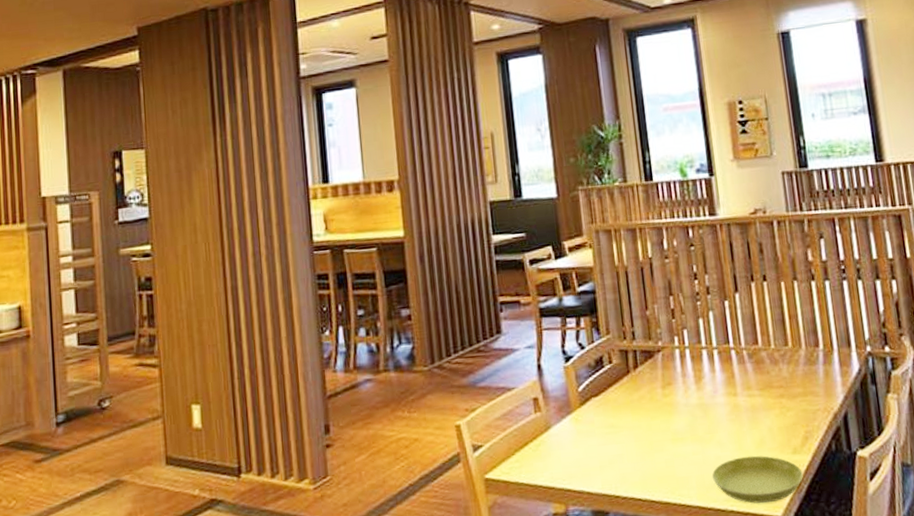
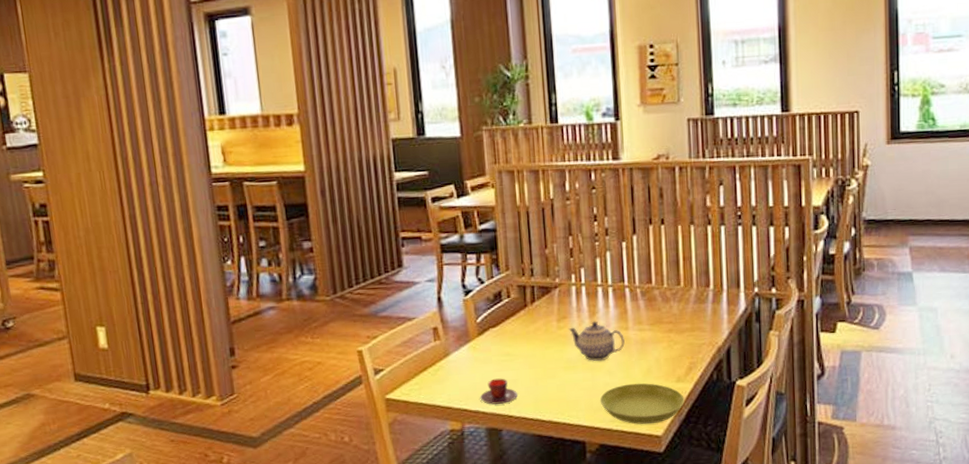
teacup: none [584,453,625,483] -> present [480,378,518,405]
teapot: none [674,387,735,432] -> present [568,321,625,361]

